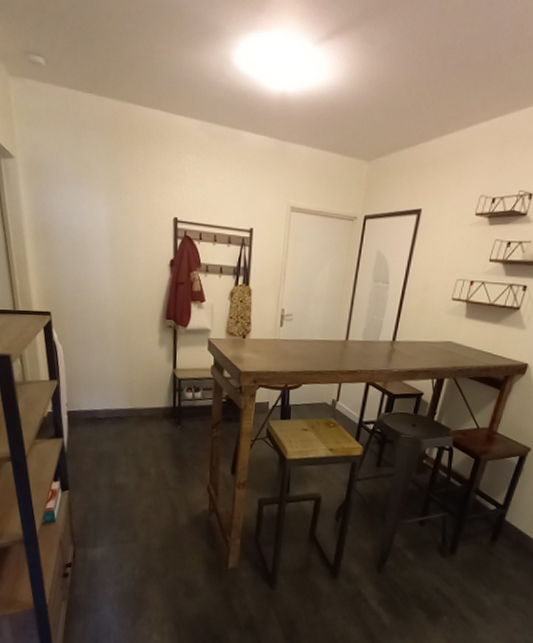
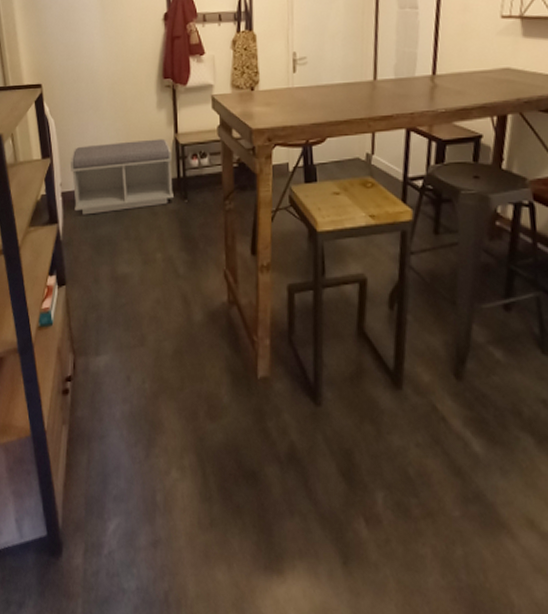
bench: none [75,372,170,432] -> present [69,138,174,215]

